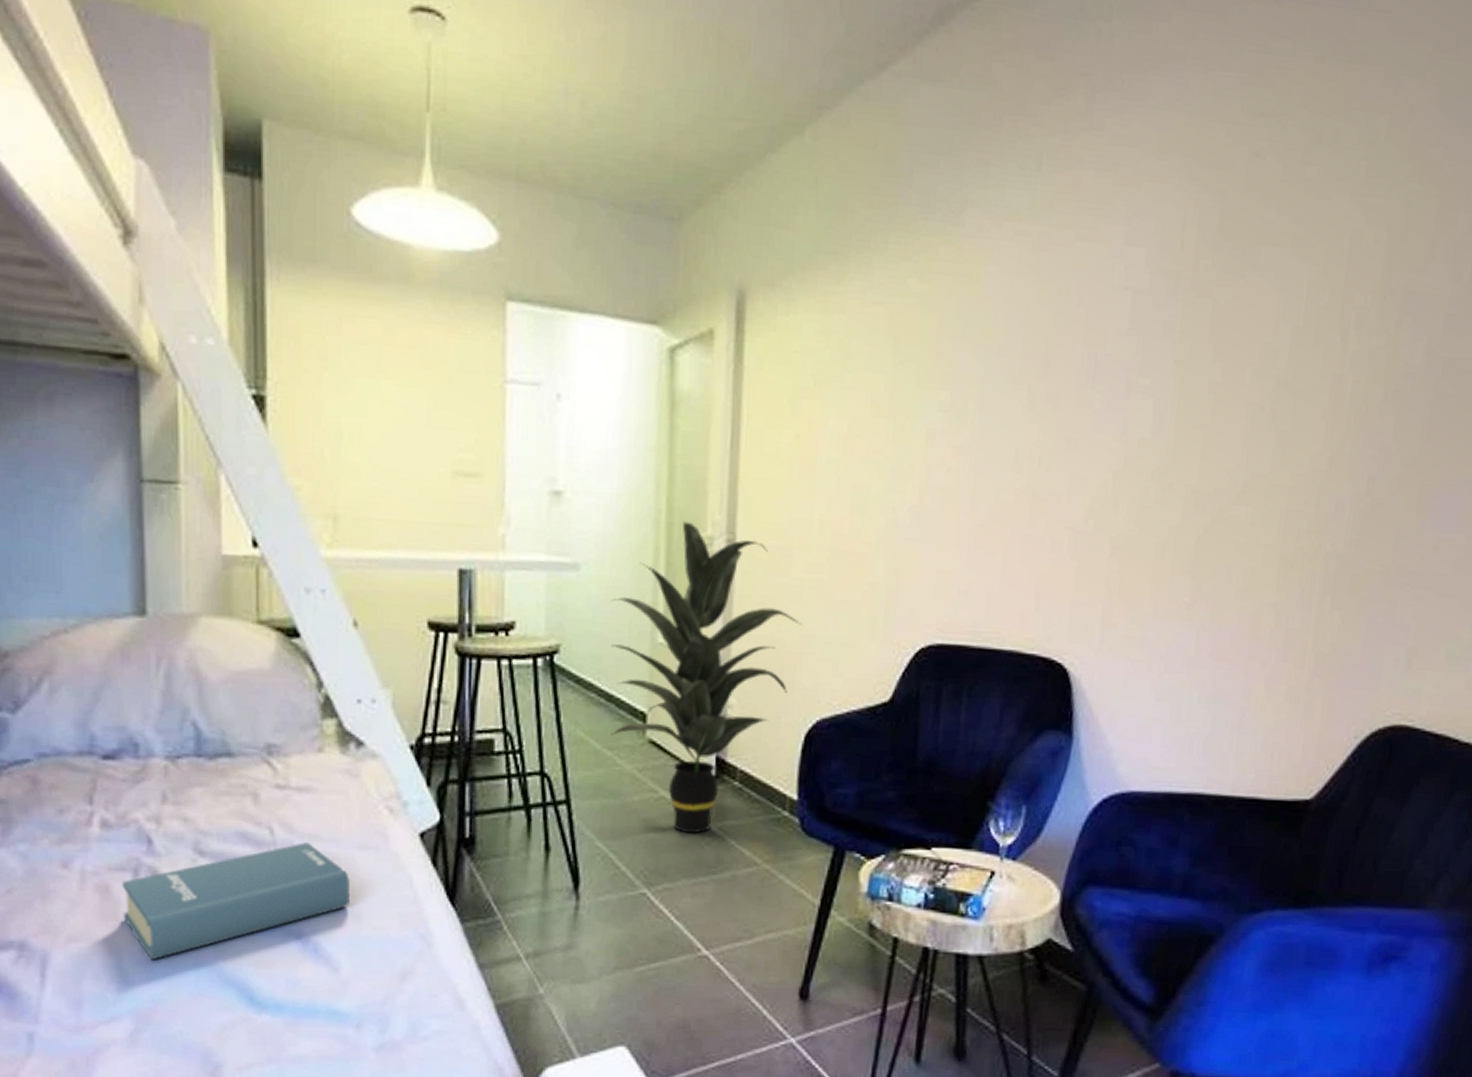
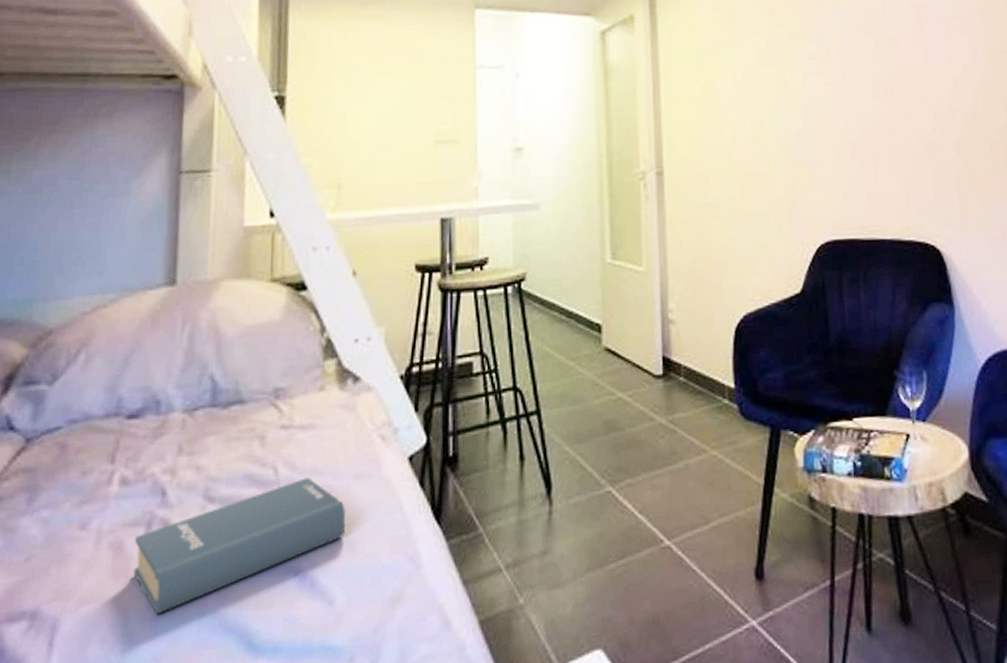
indoor plant: present [610,521,801,834] -> none [567,161,722,430]

